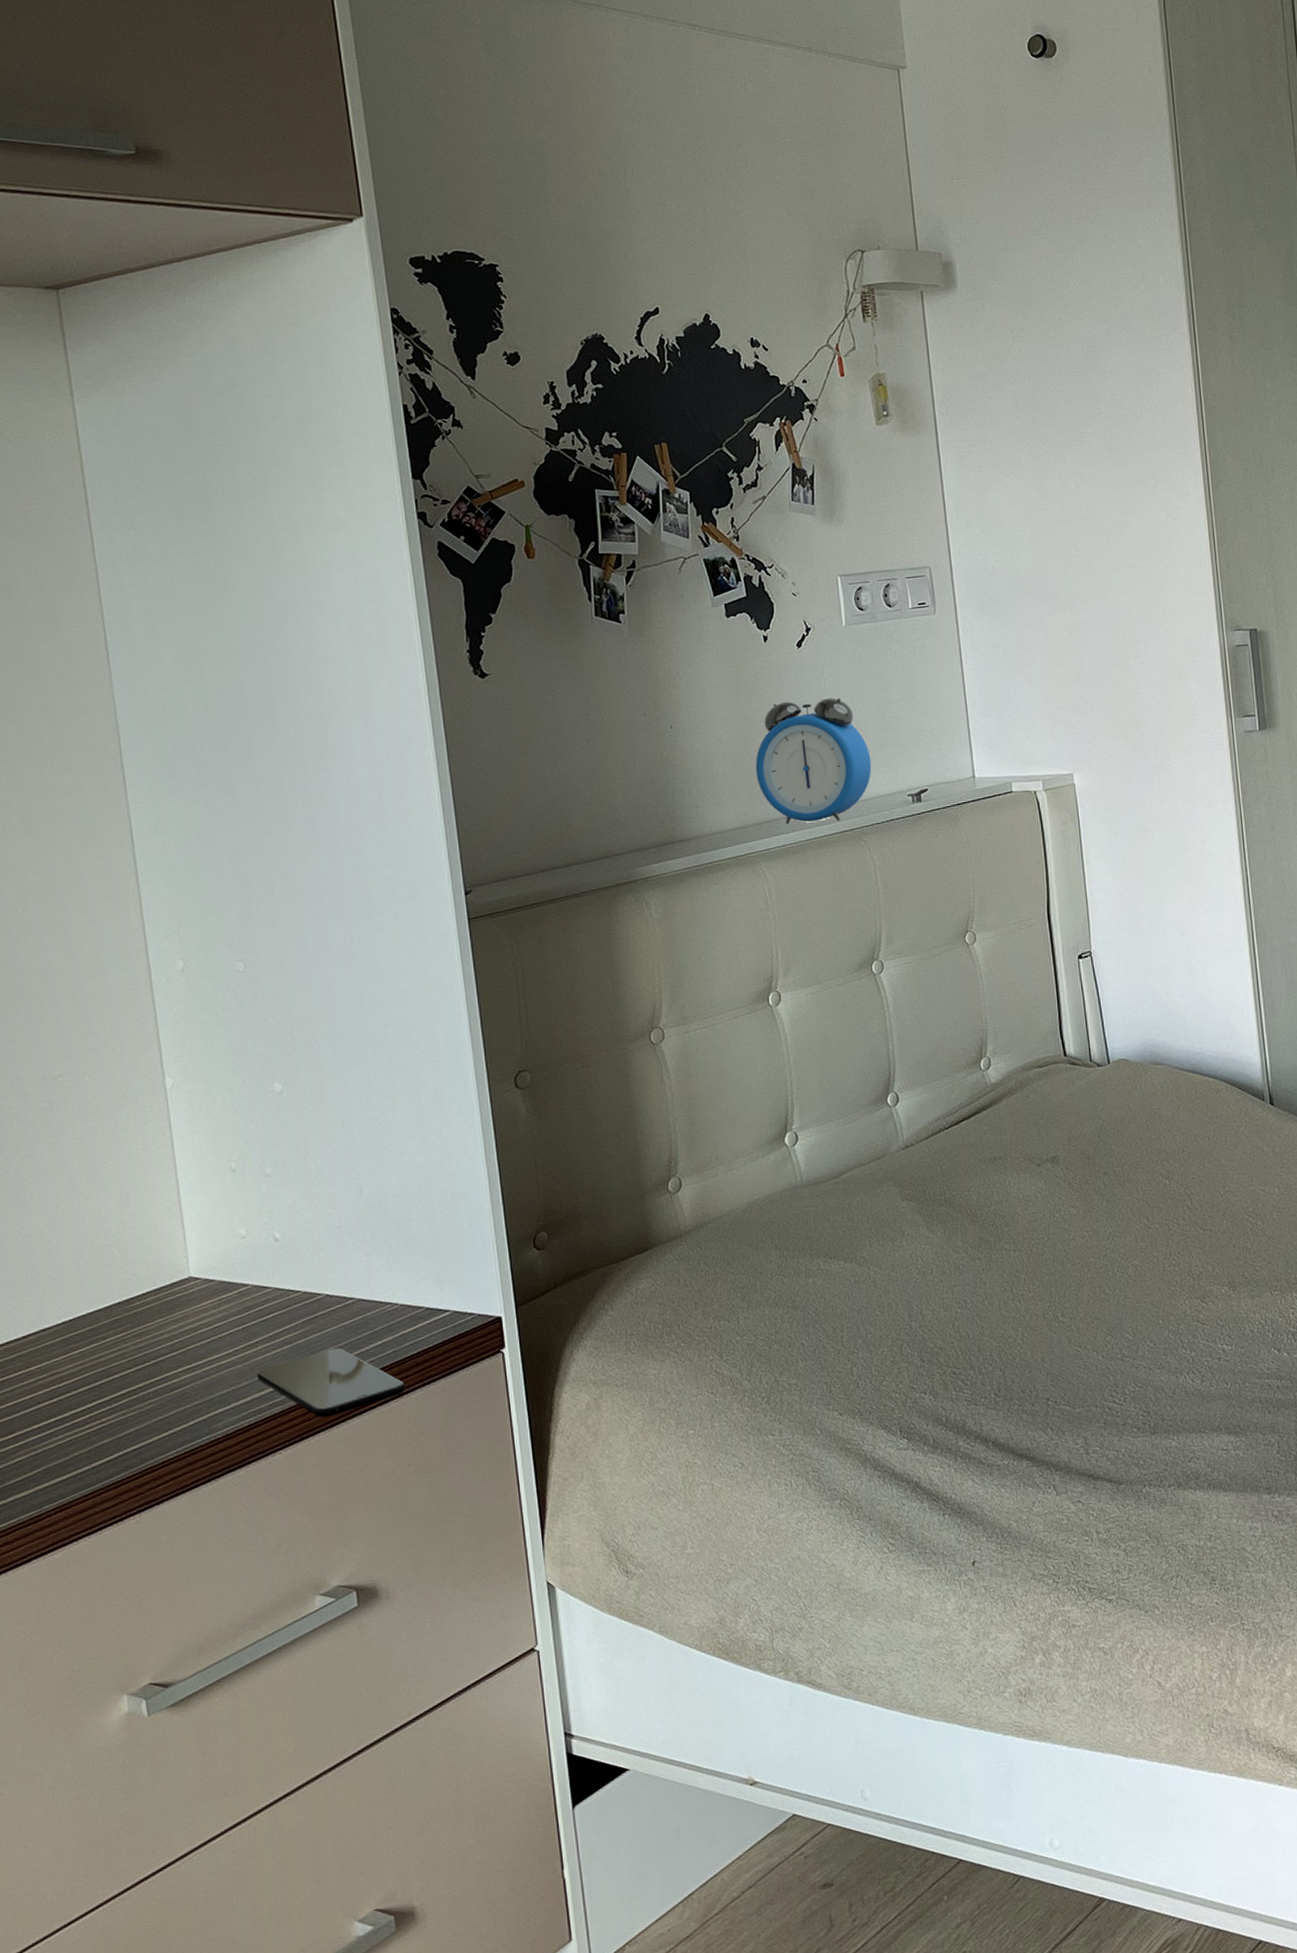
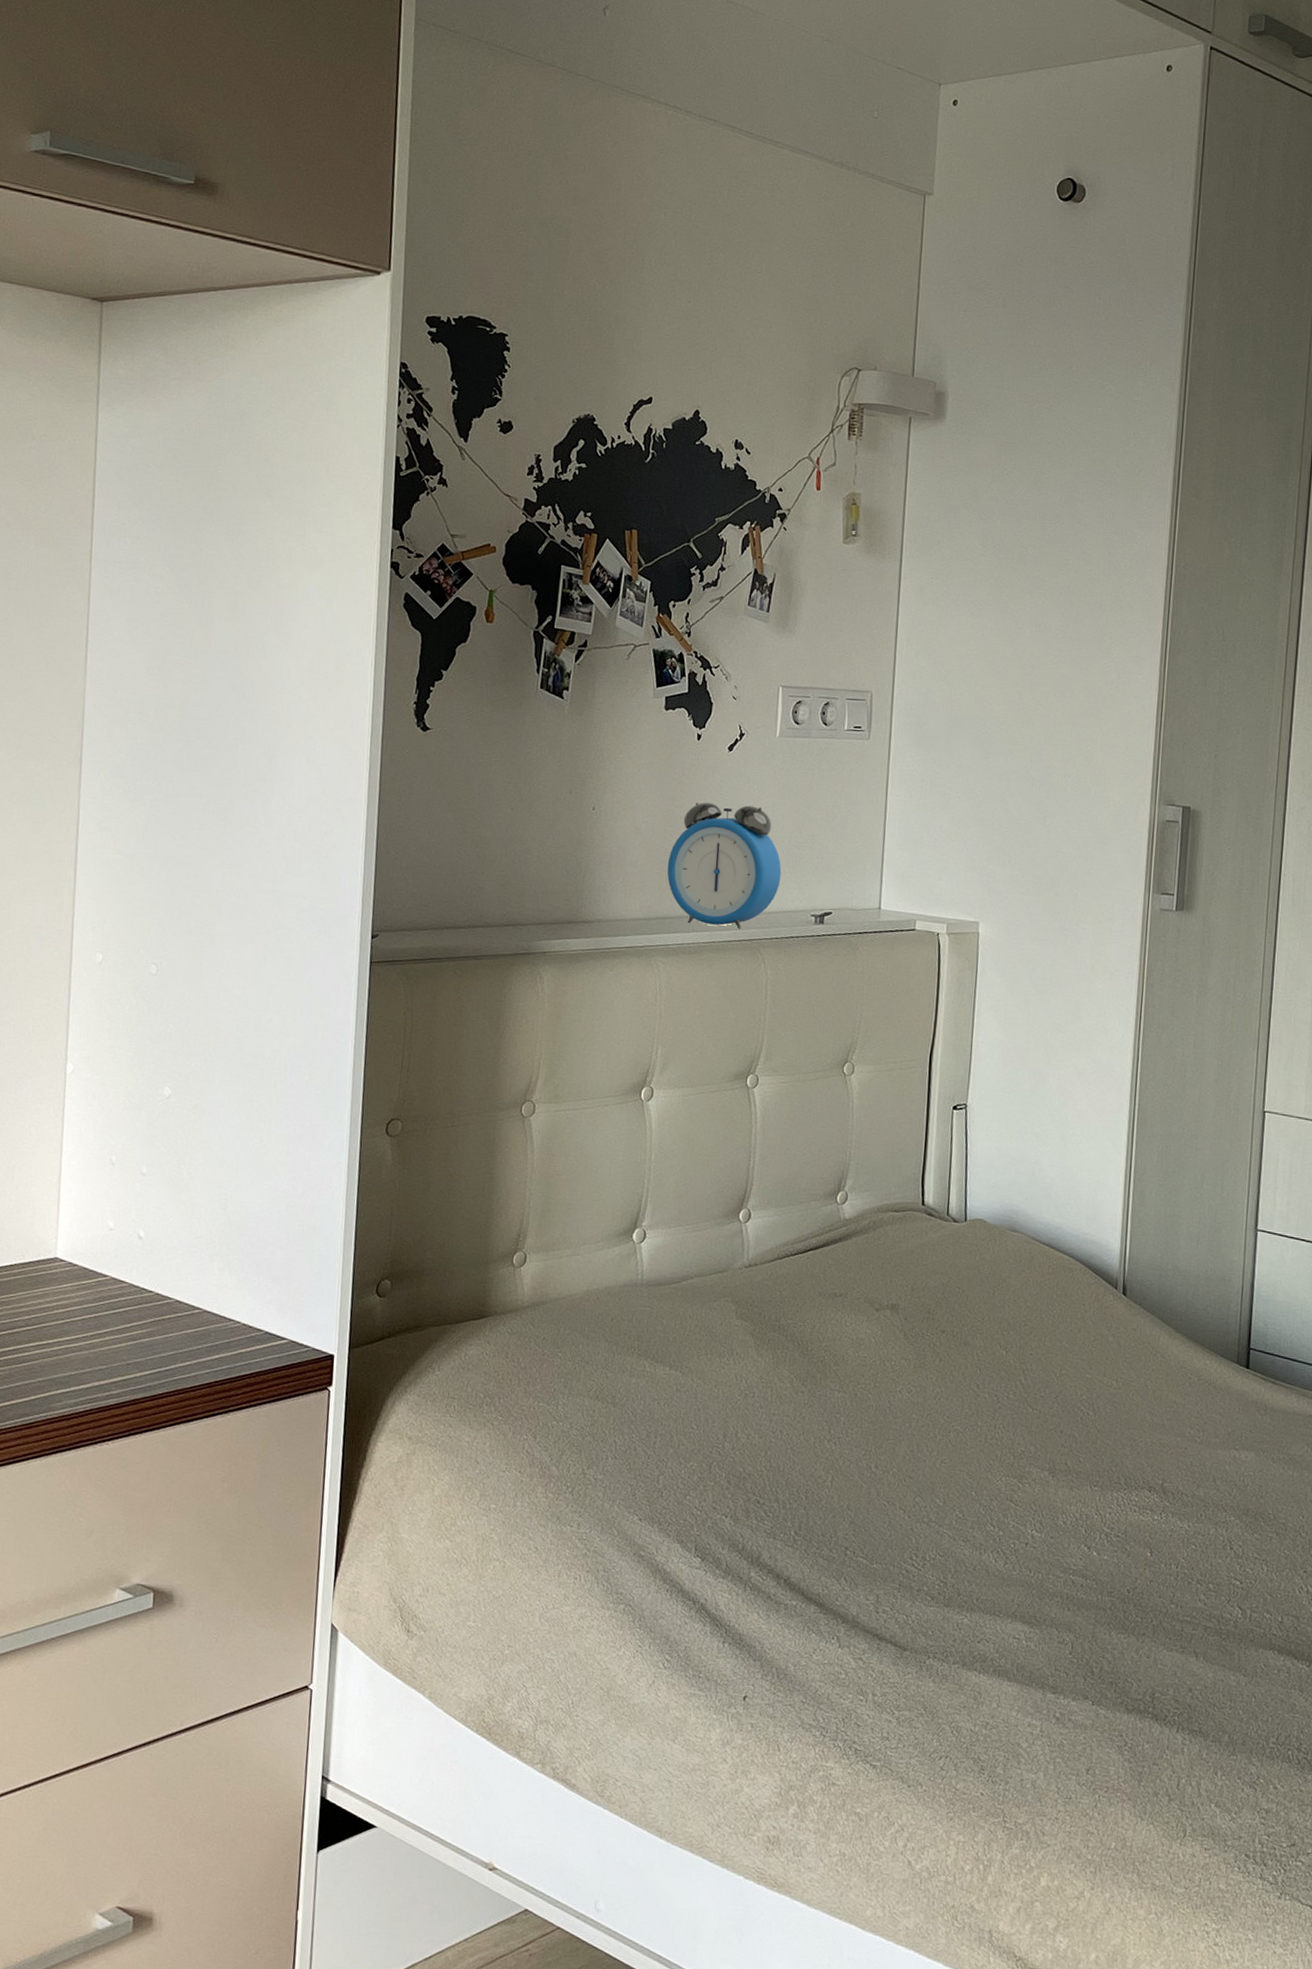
smartphone: present [257,1348,407,1418] -> none [99,1353,235,1419]

